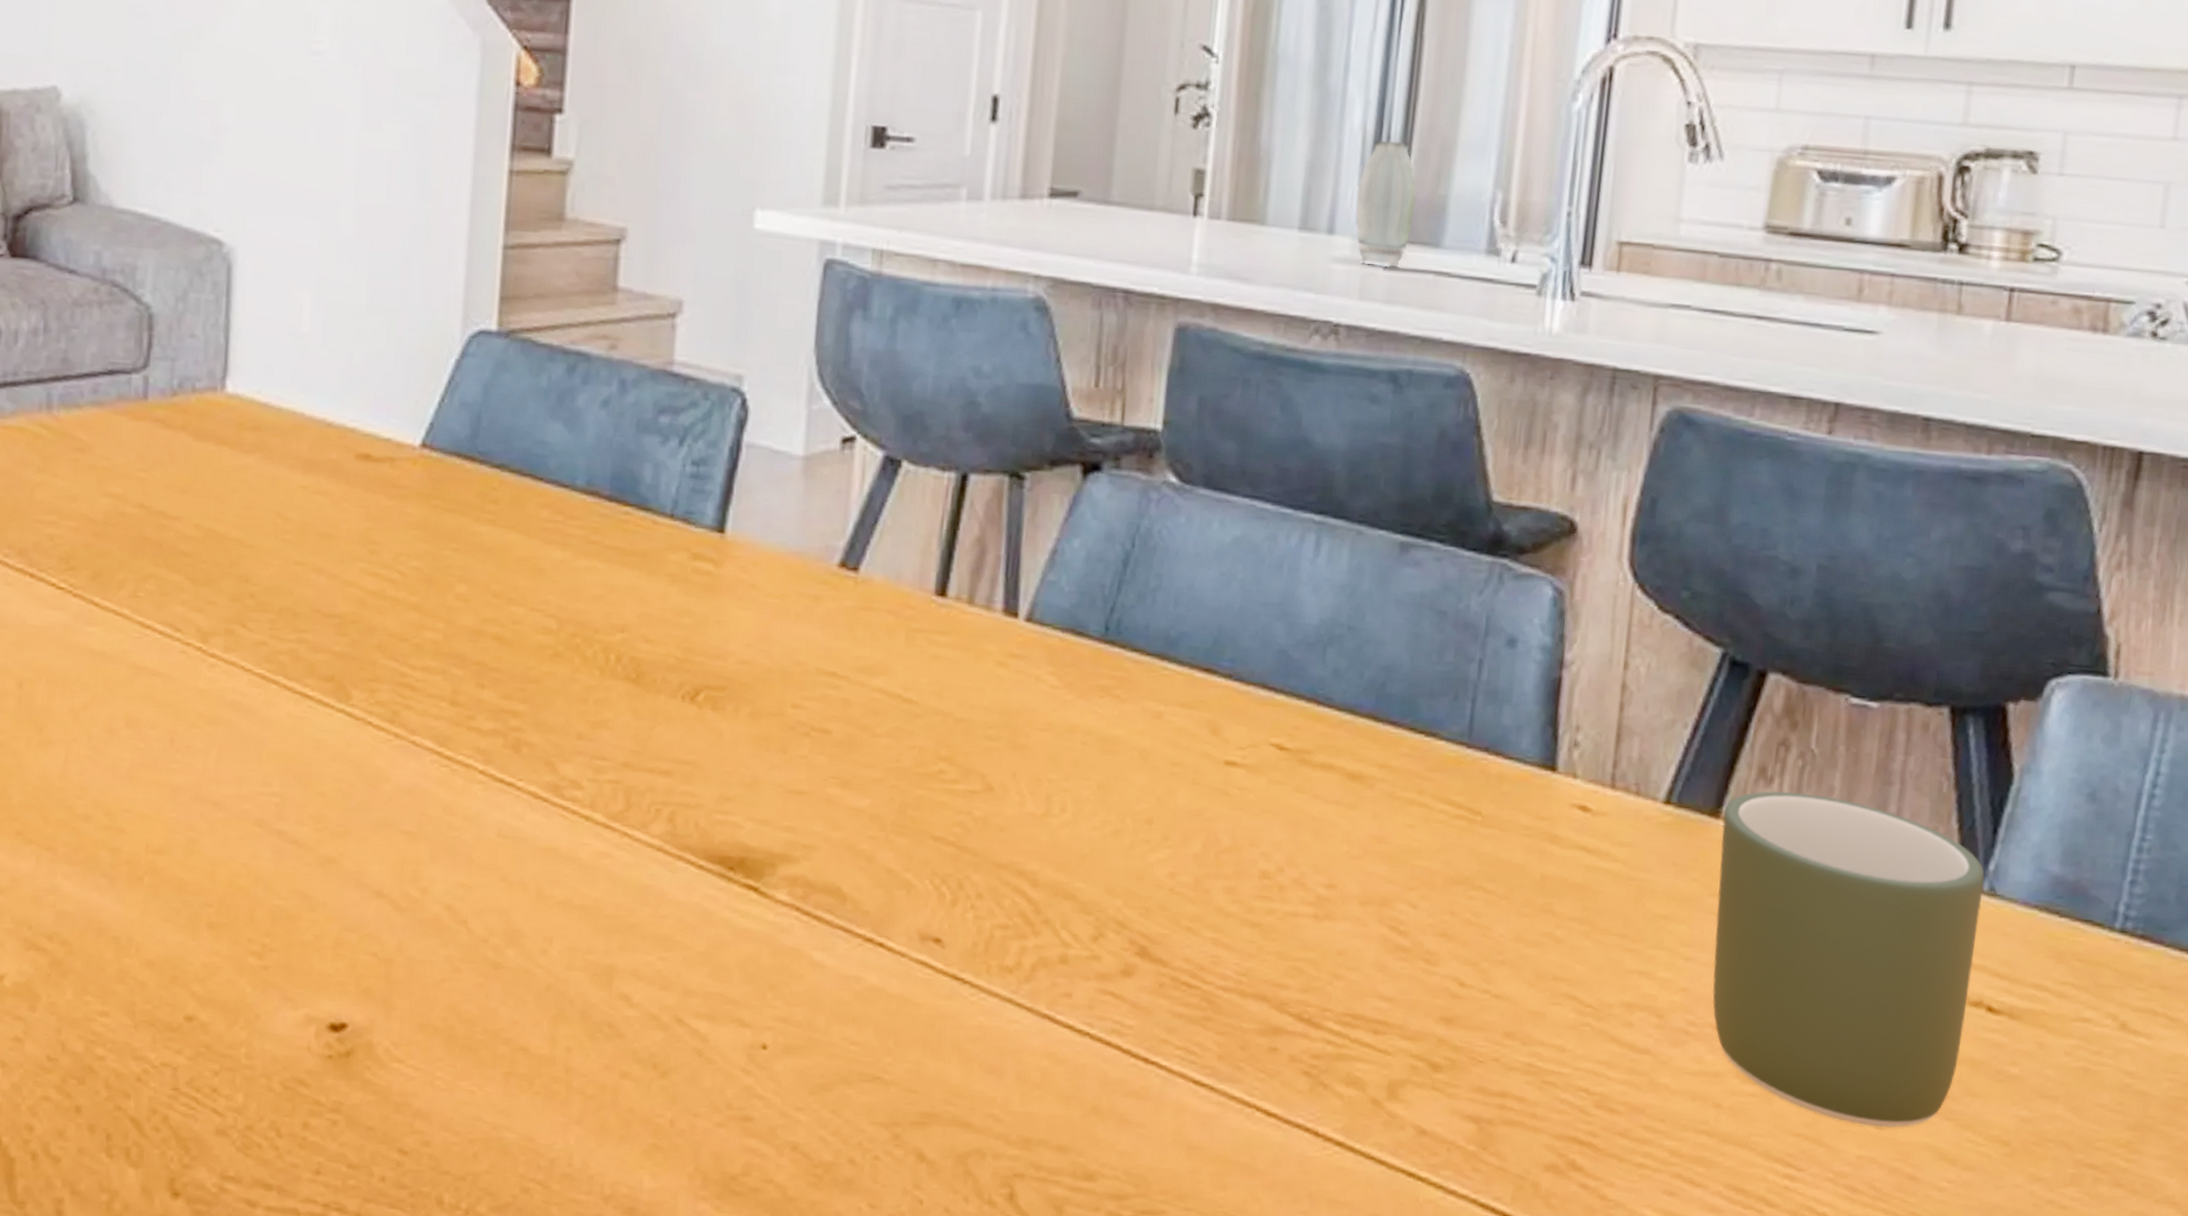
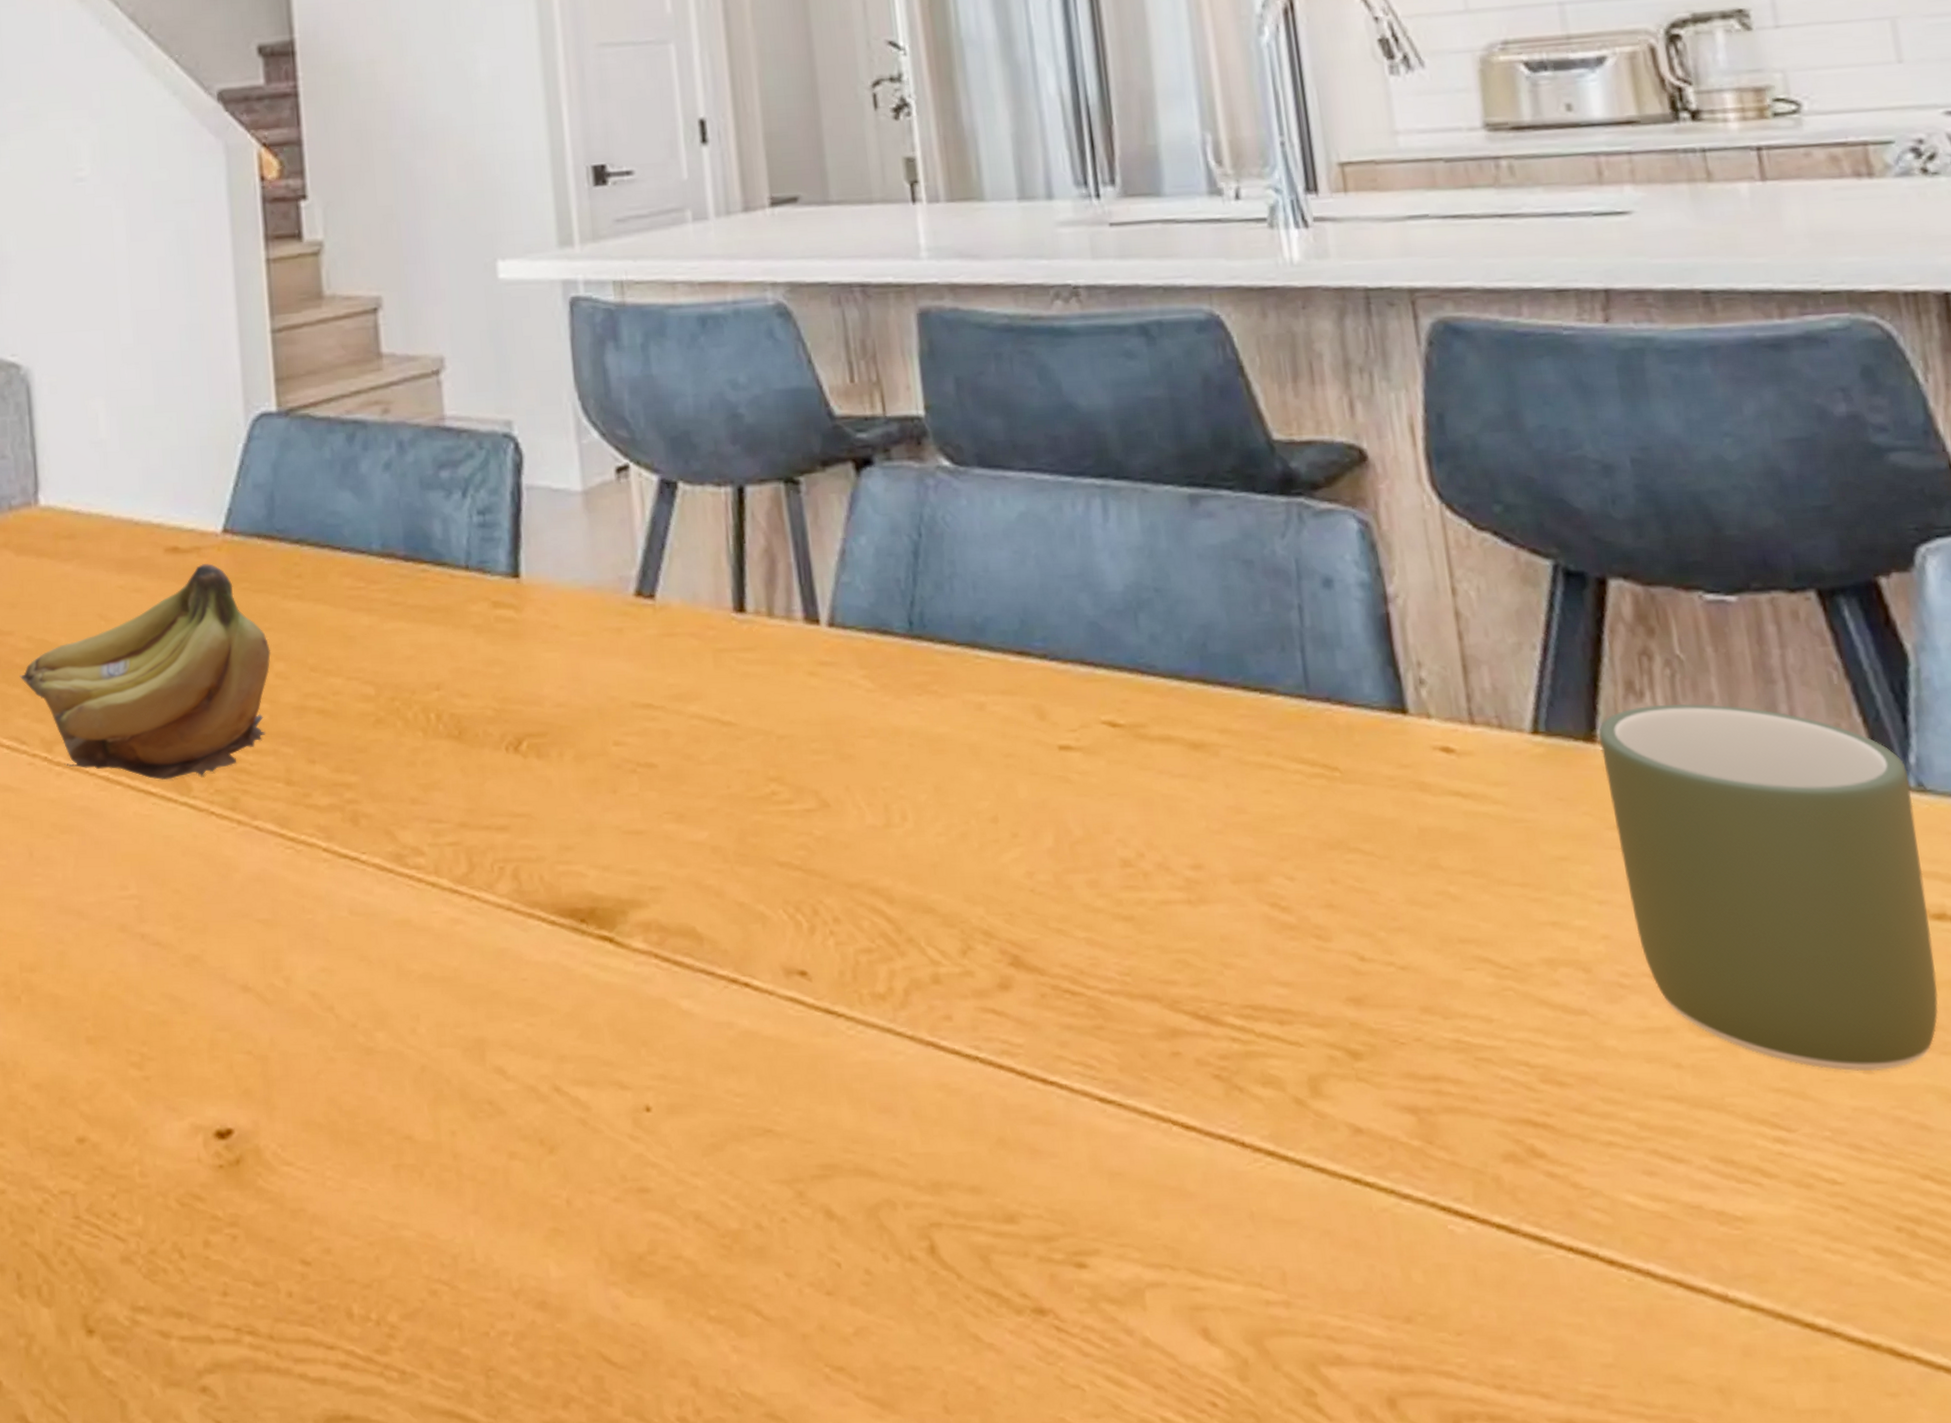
fruit: none [182,475,455,685] -> present [19,564,272,780]
vase: present [1355,140,1417,267] -> none [1066,100,1129,224]

